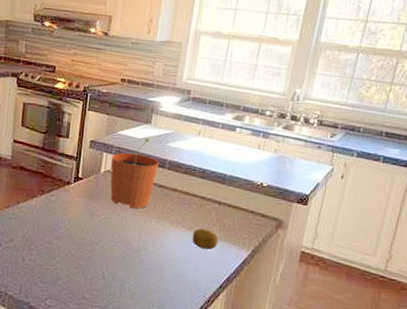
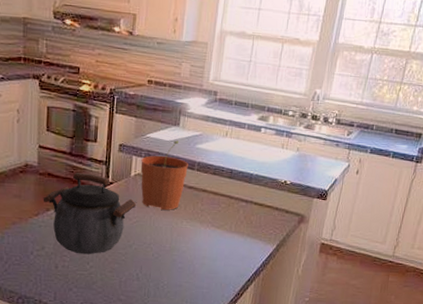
kettle: none [14,166,105,250] -> present [43,172,136,255]
fruit: present [192,228,219,250] -> none [221,226,246,247]

